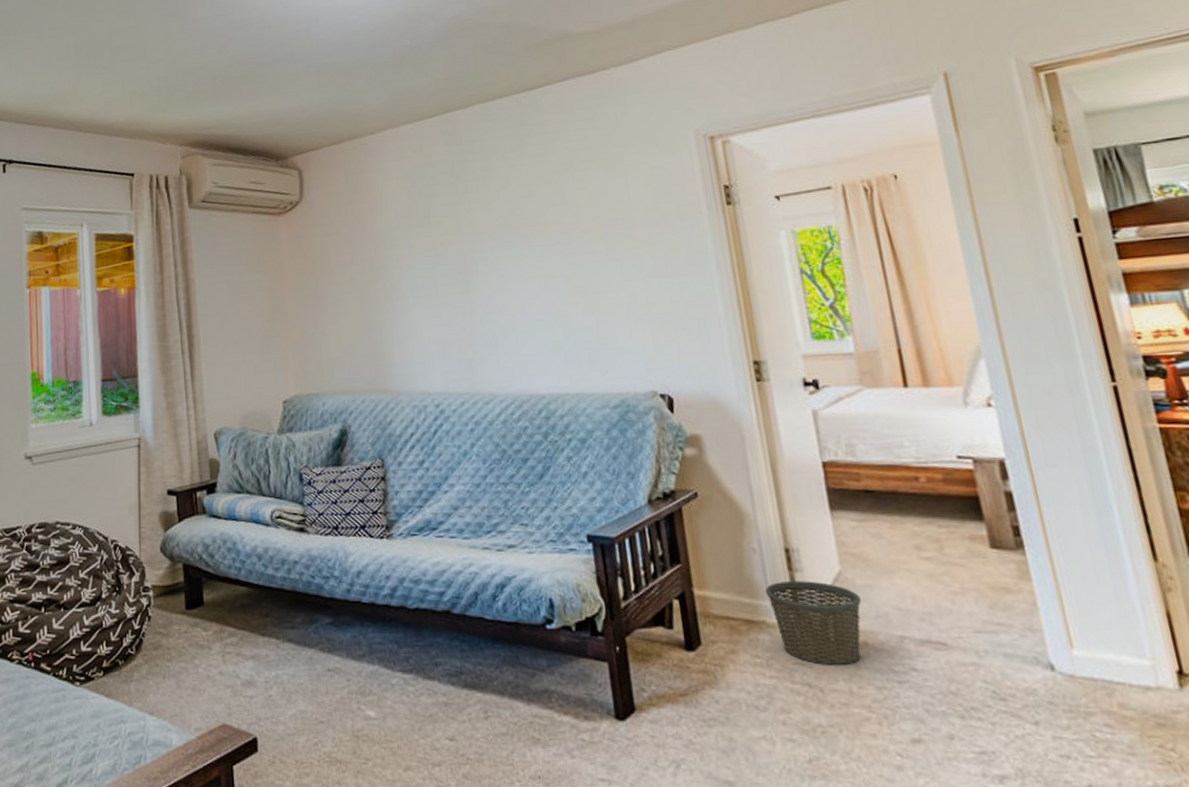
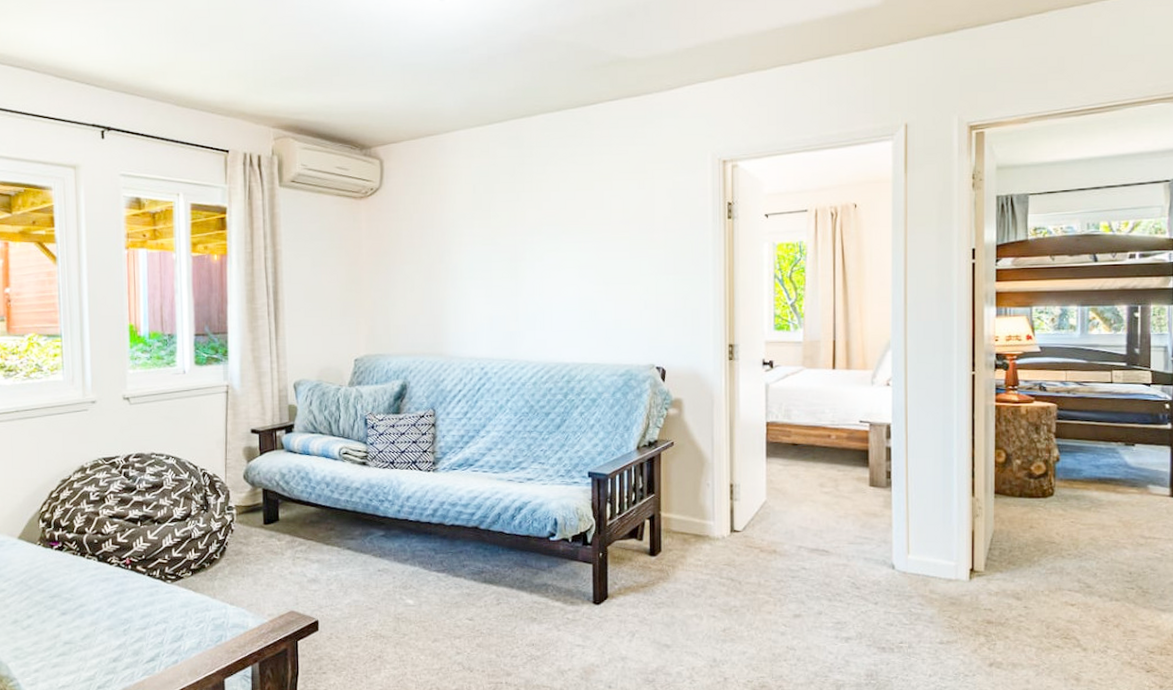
basket: present [765,581,861,665] -> none [711,507,776,566]

